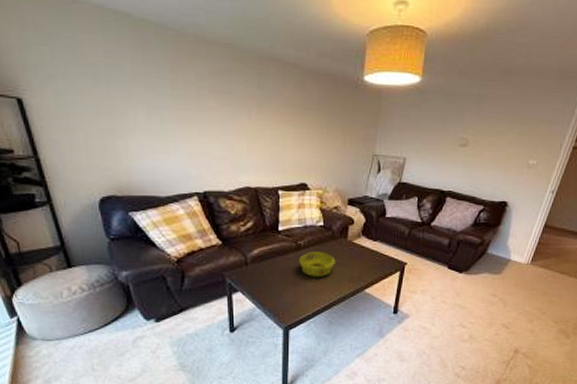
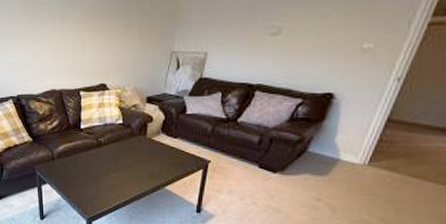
bowl: present [298,252,335,277] -> none [99,148,135,173]

